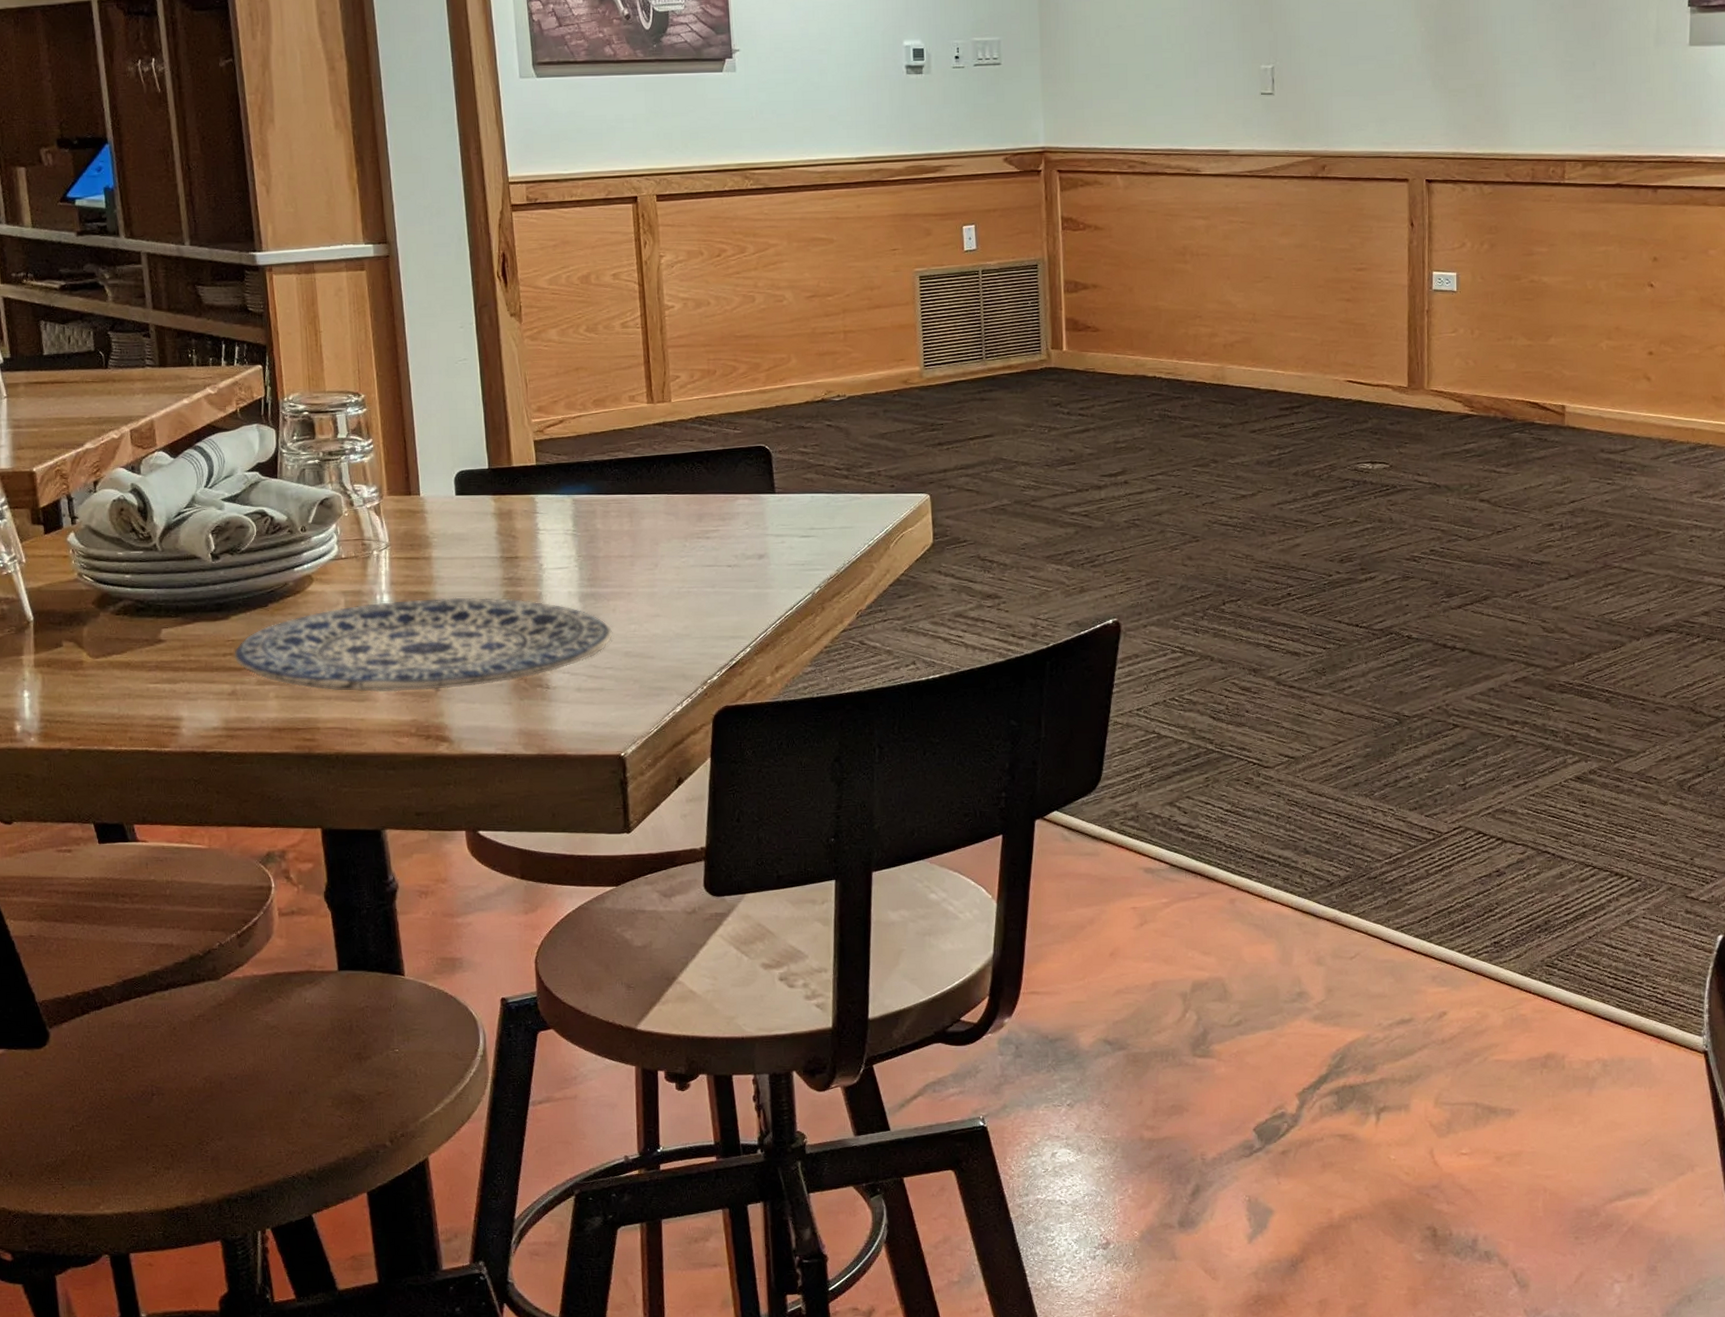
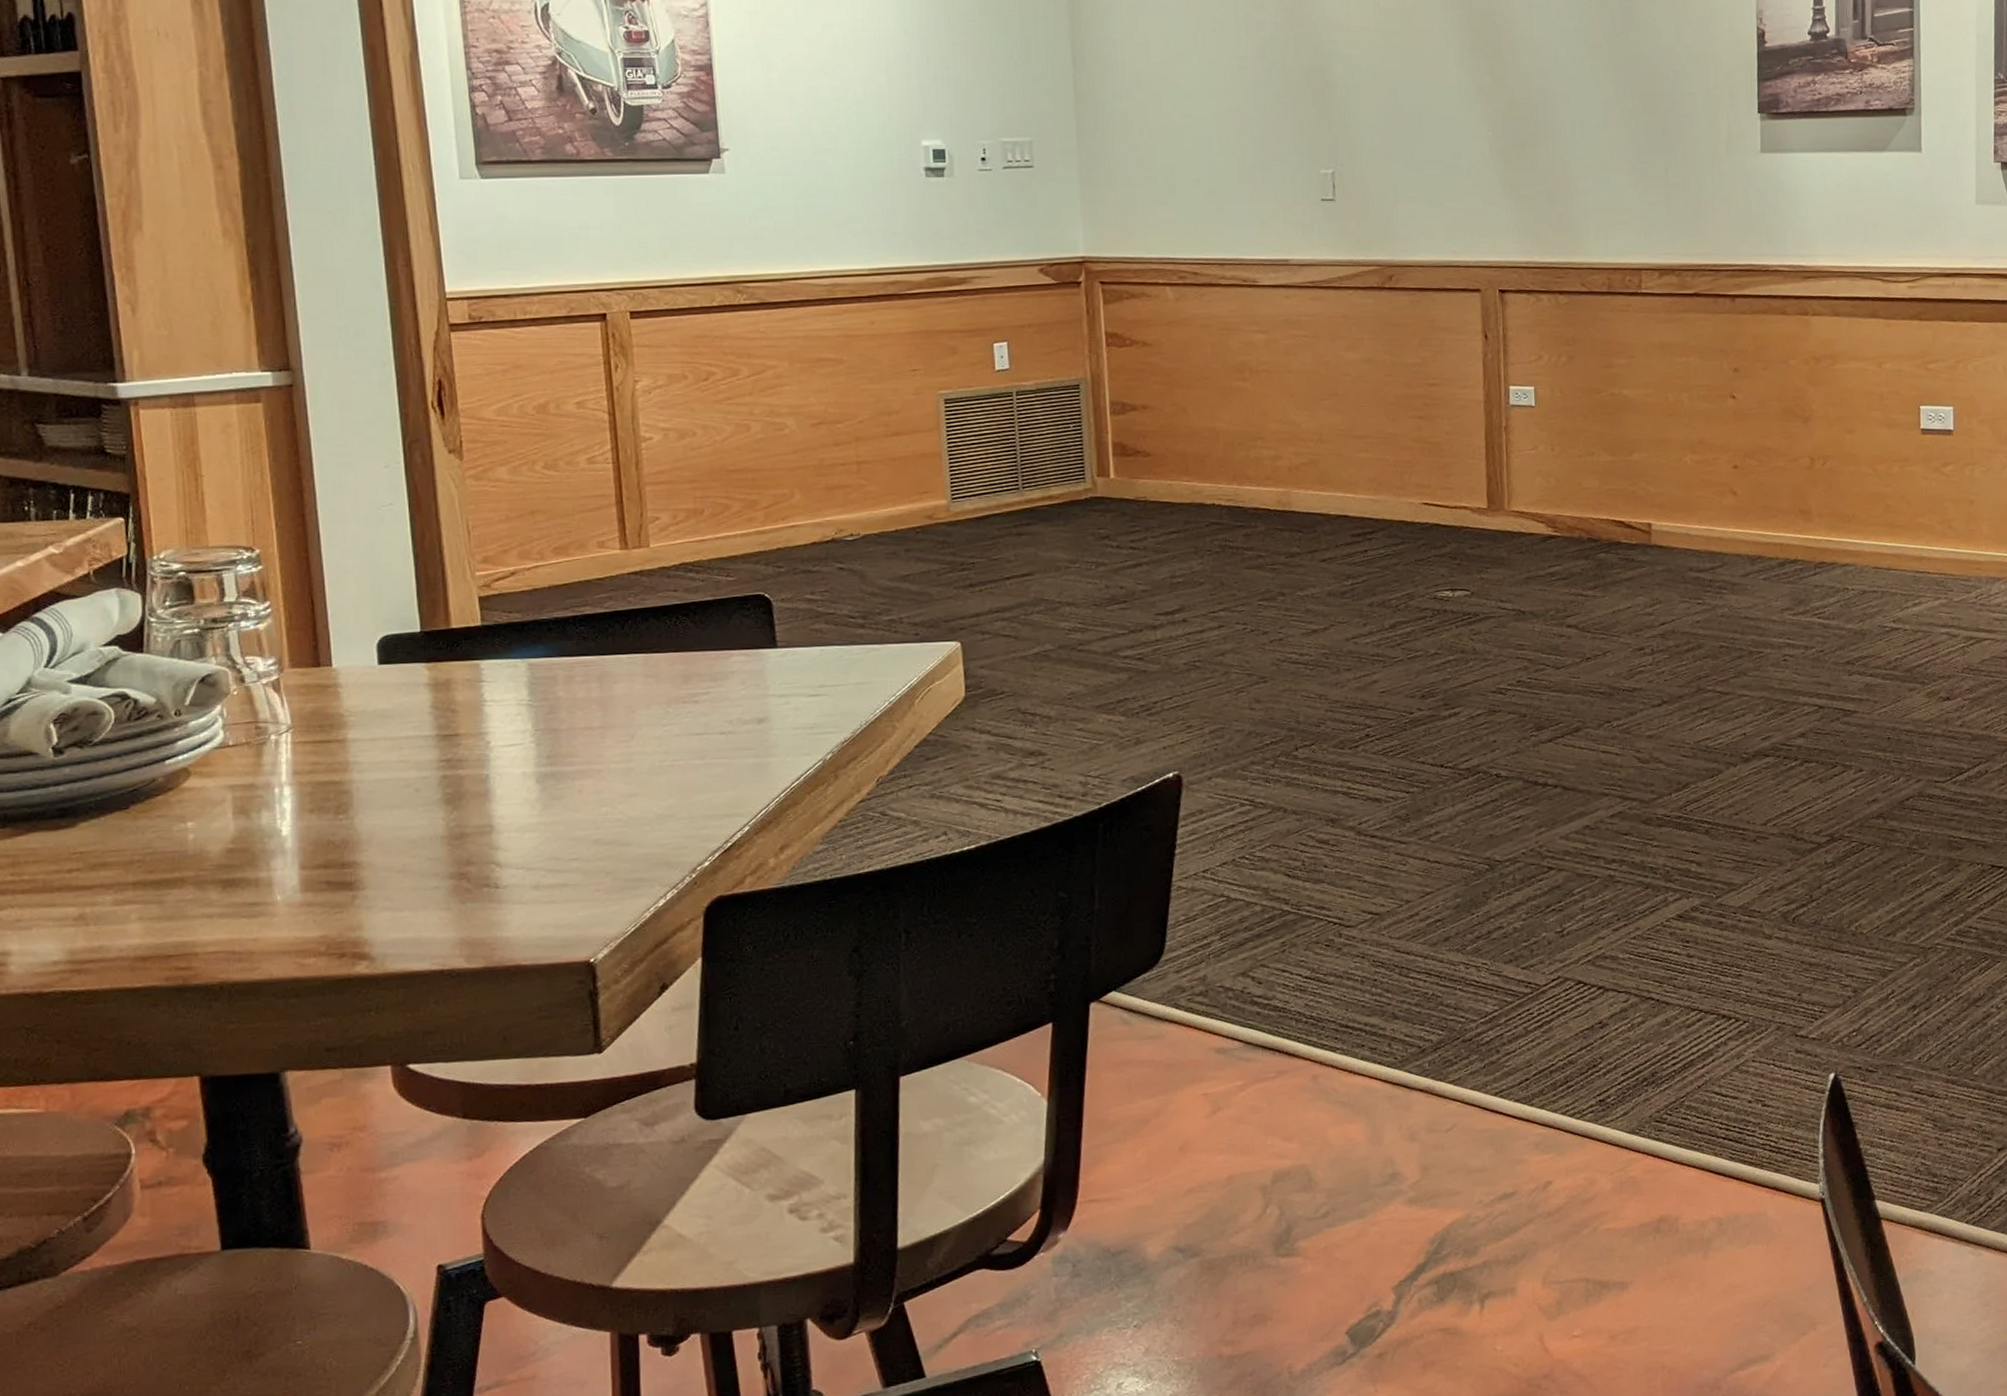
plate: present [233,597,613,692] -> none [81,783,579,907]

